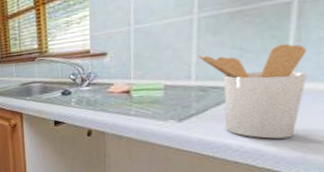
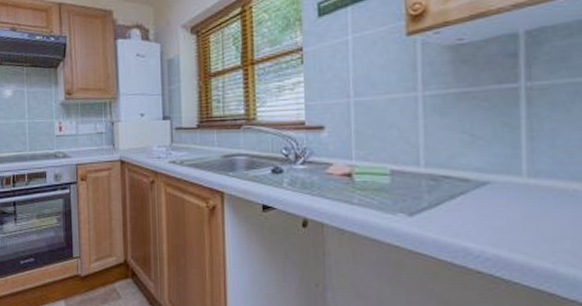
utensil holder: present [198,43,307,139] -> none [425,133,545,244]

